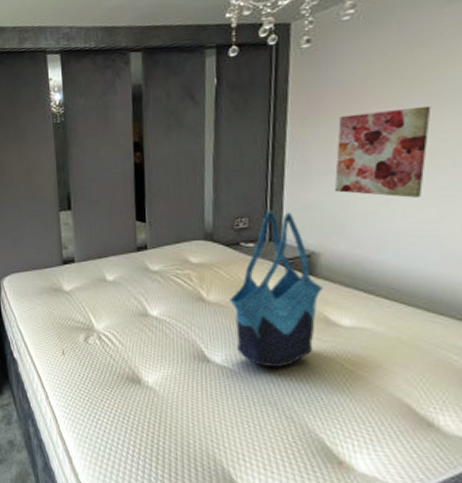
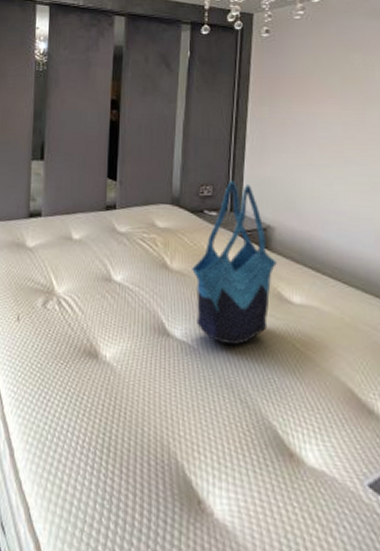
wall art: present [334,105,431,198] -> none [287,100,364,182]

